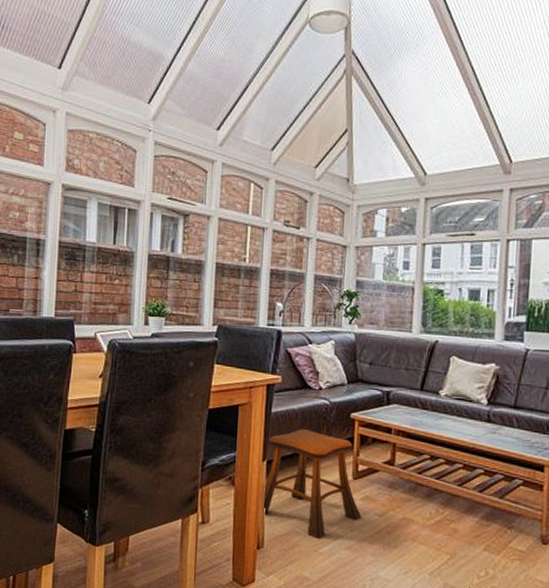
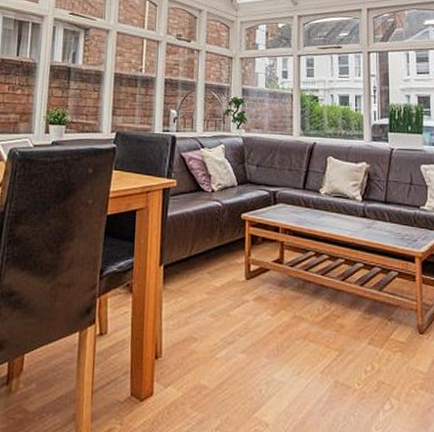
stool: present [263,429,362,539] -> none [160,232,256,344]

